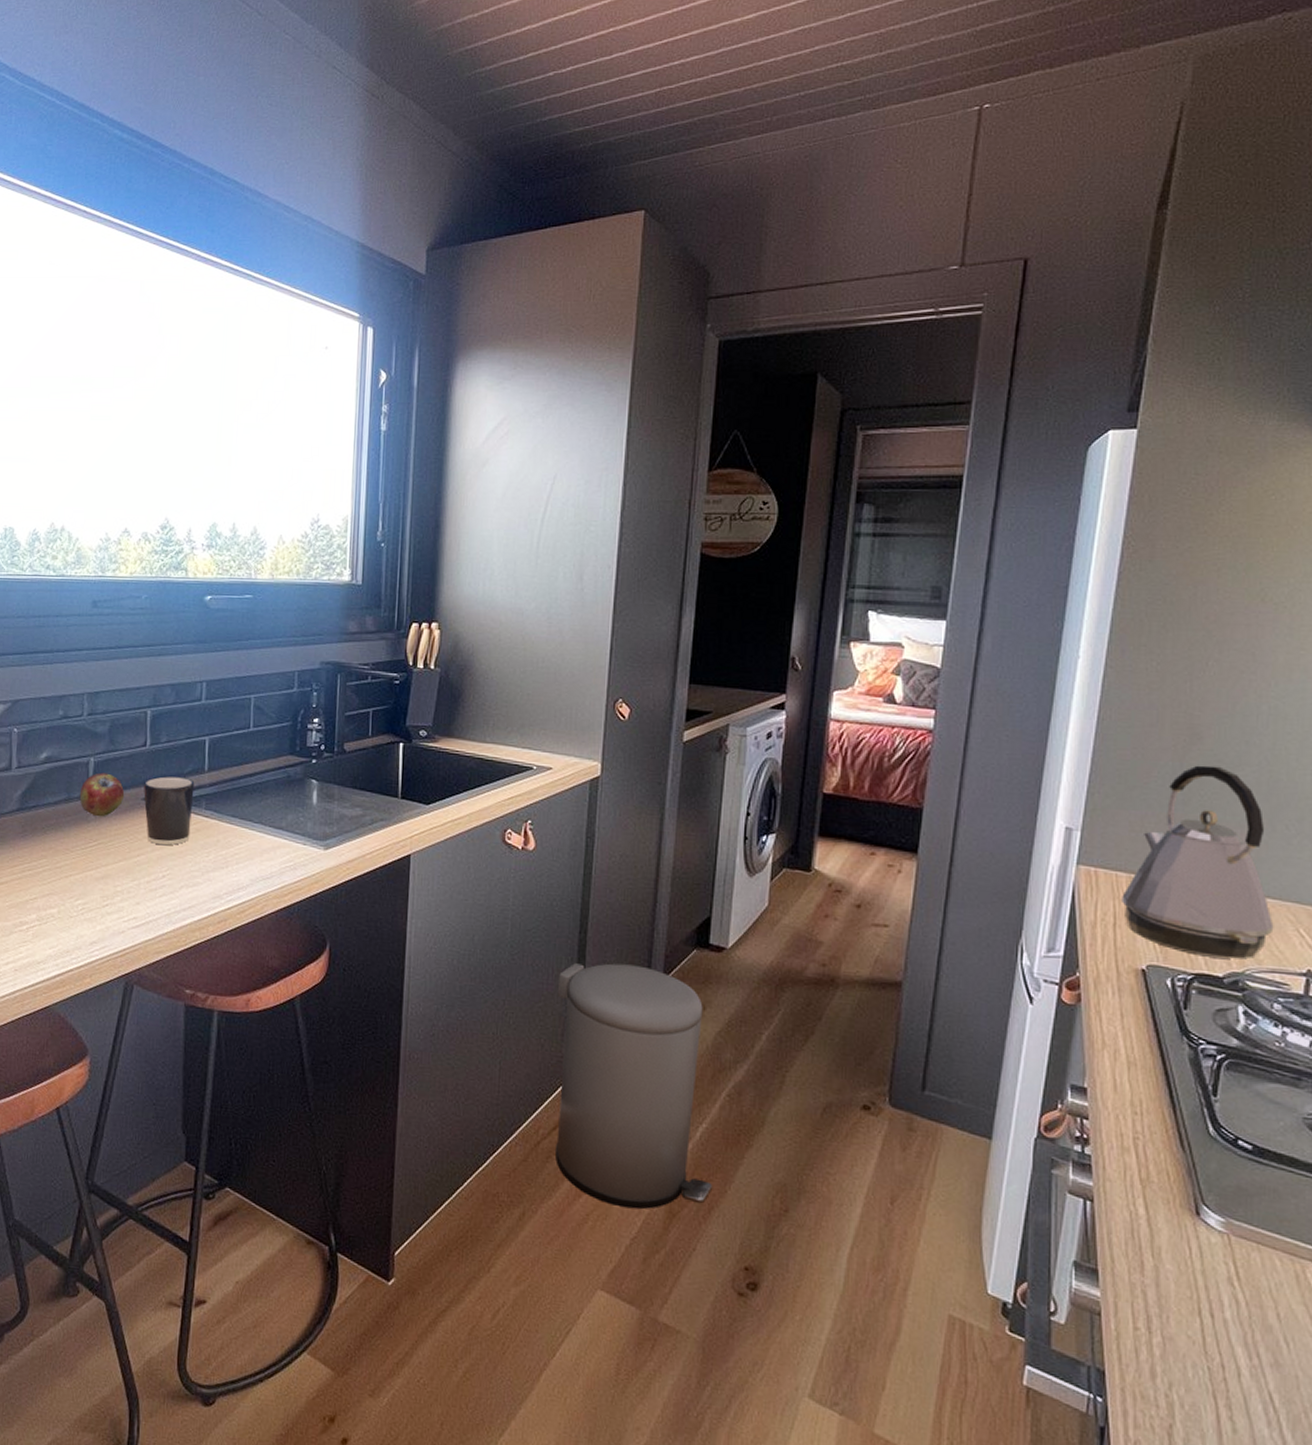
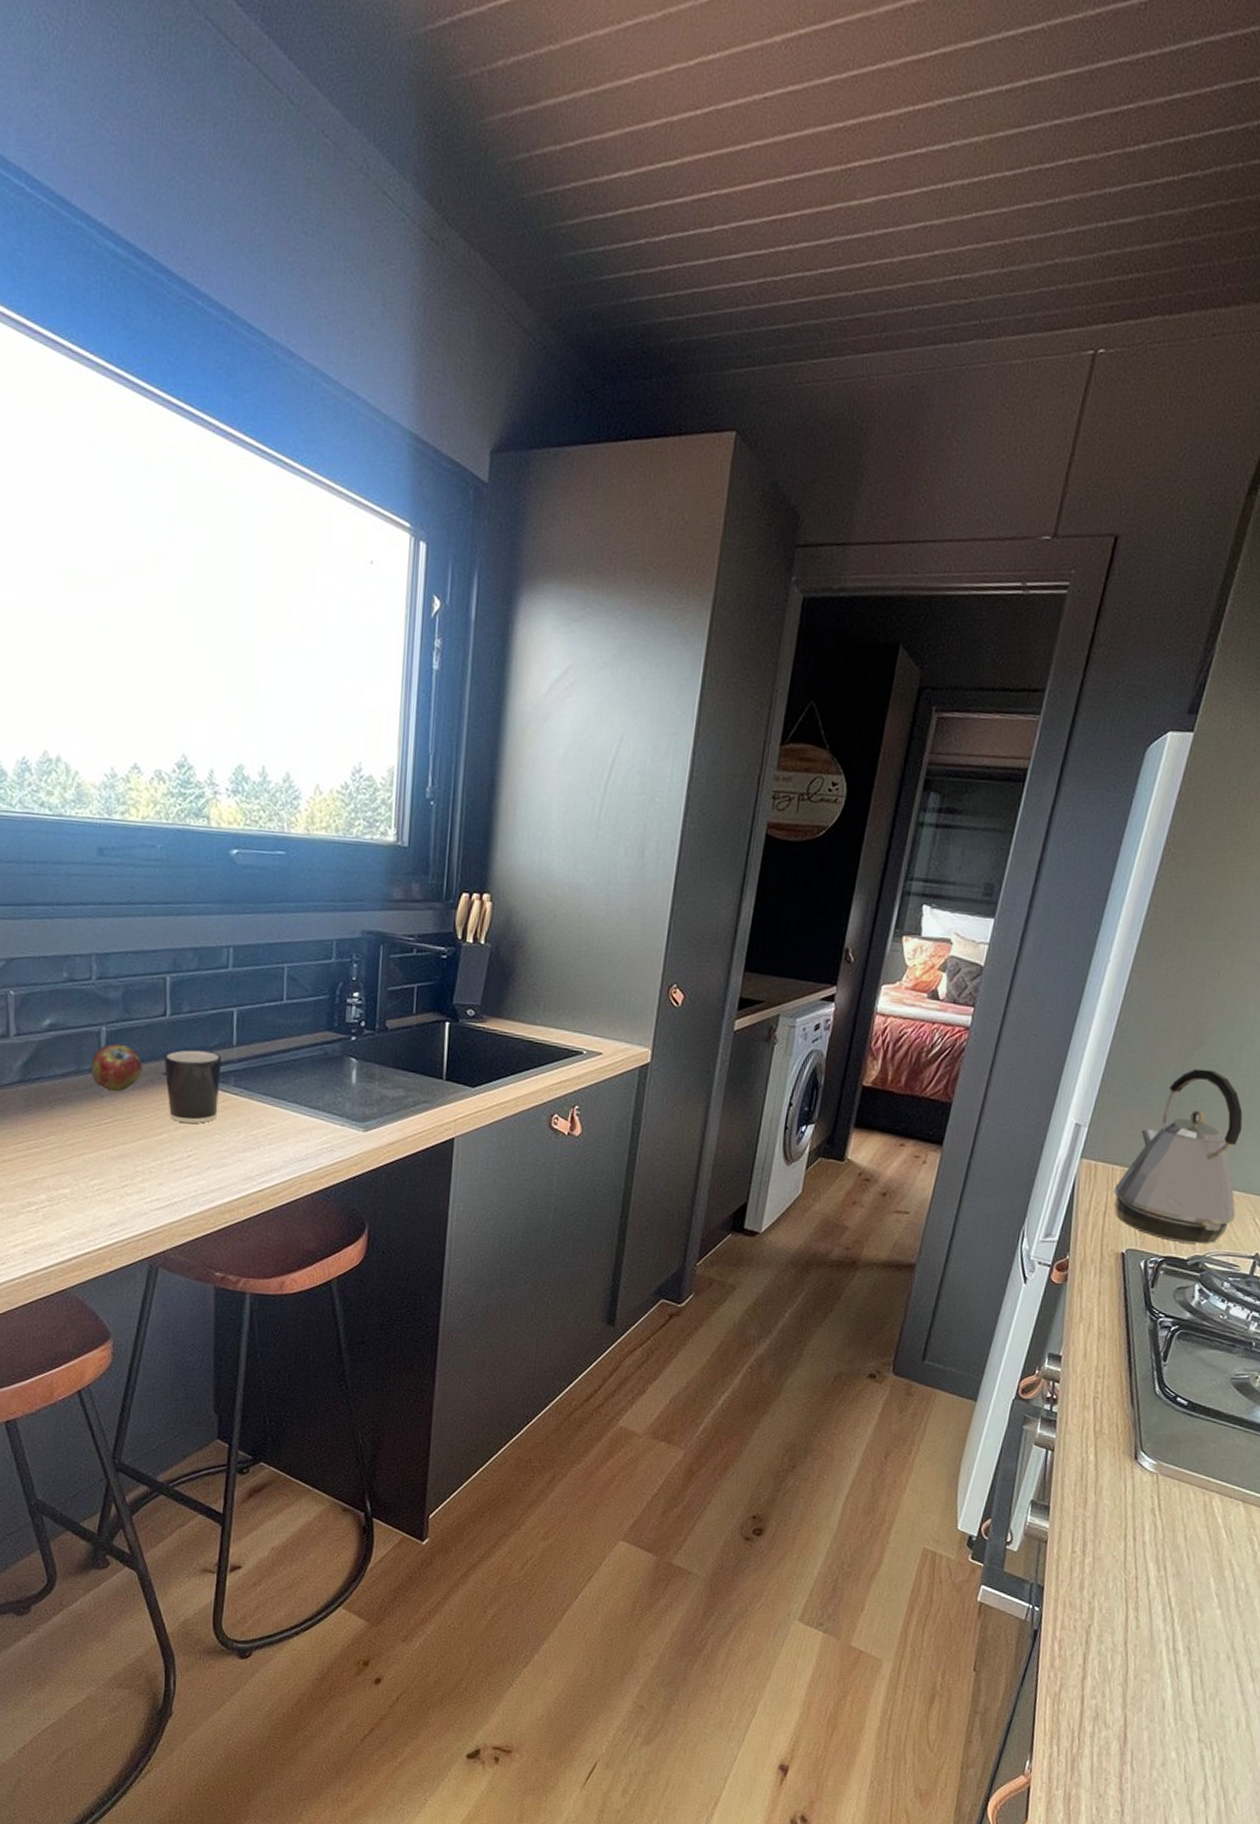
pedal bin: present [555,963,713,1209] -> none [586,1246,734,1470]

